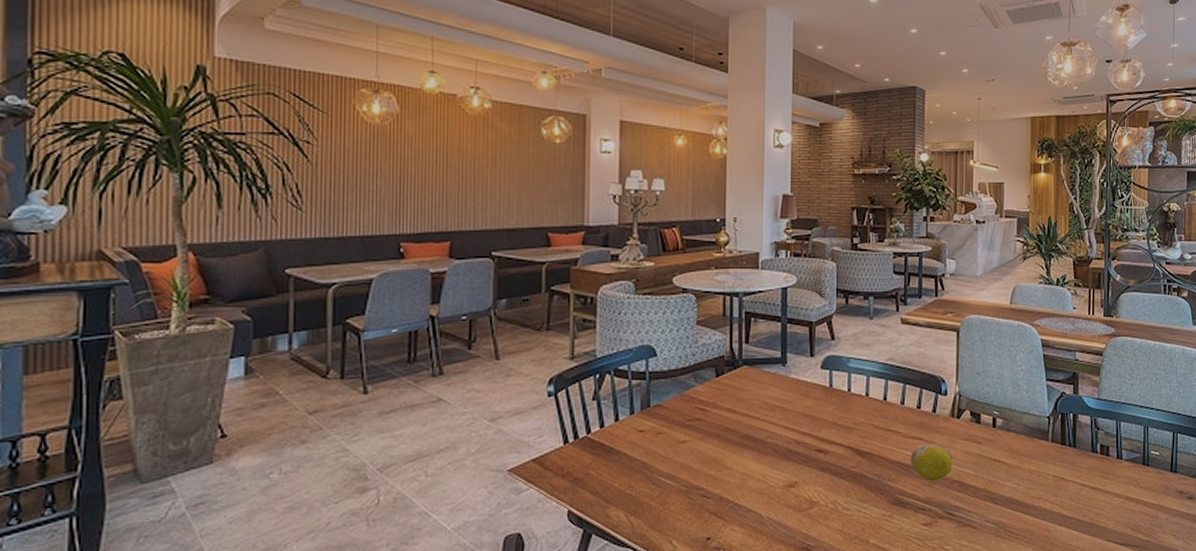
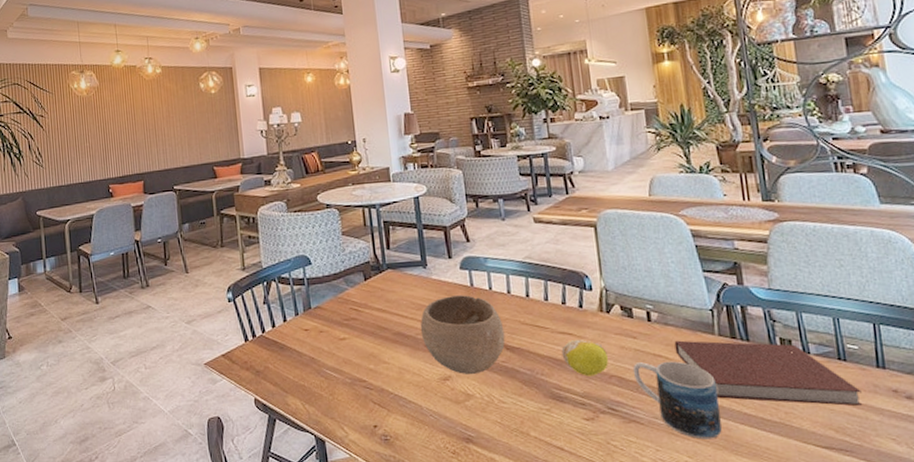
bowl: none [771,396,858,482] -> present [420,295,506,375]
mug: none [973,466,1043,541] -> present [632,361,722,440]
notebook: none [1013,446,1156,507] -> present [674,340,863,407]

